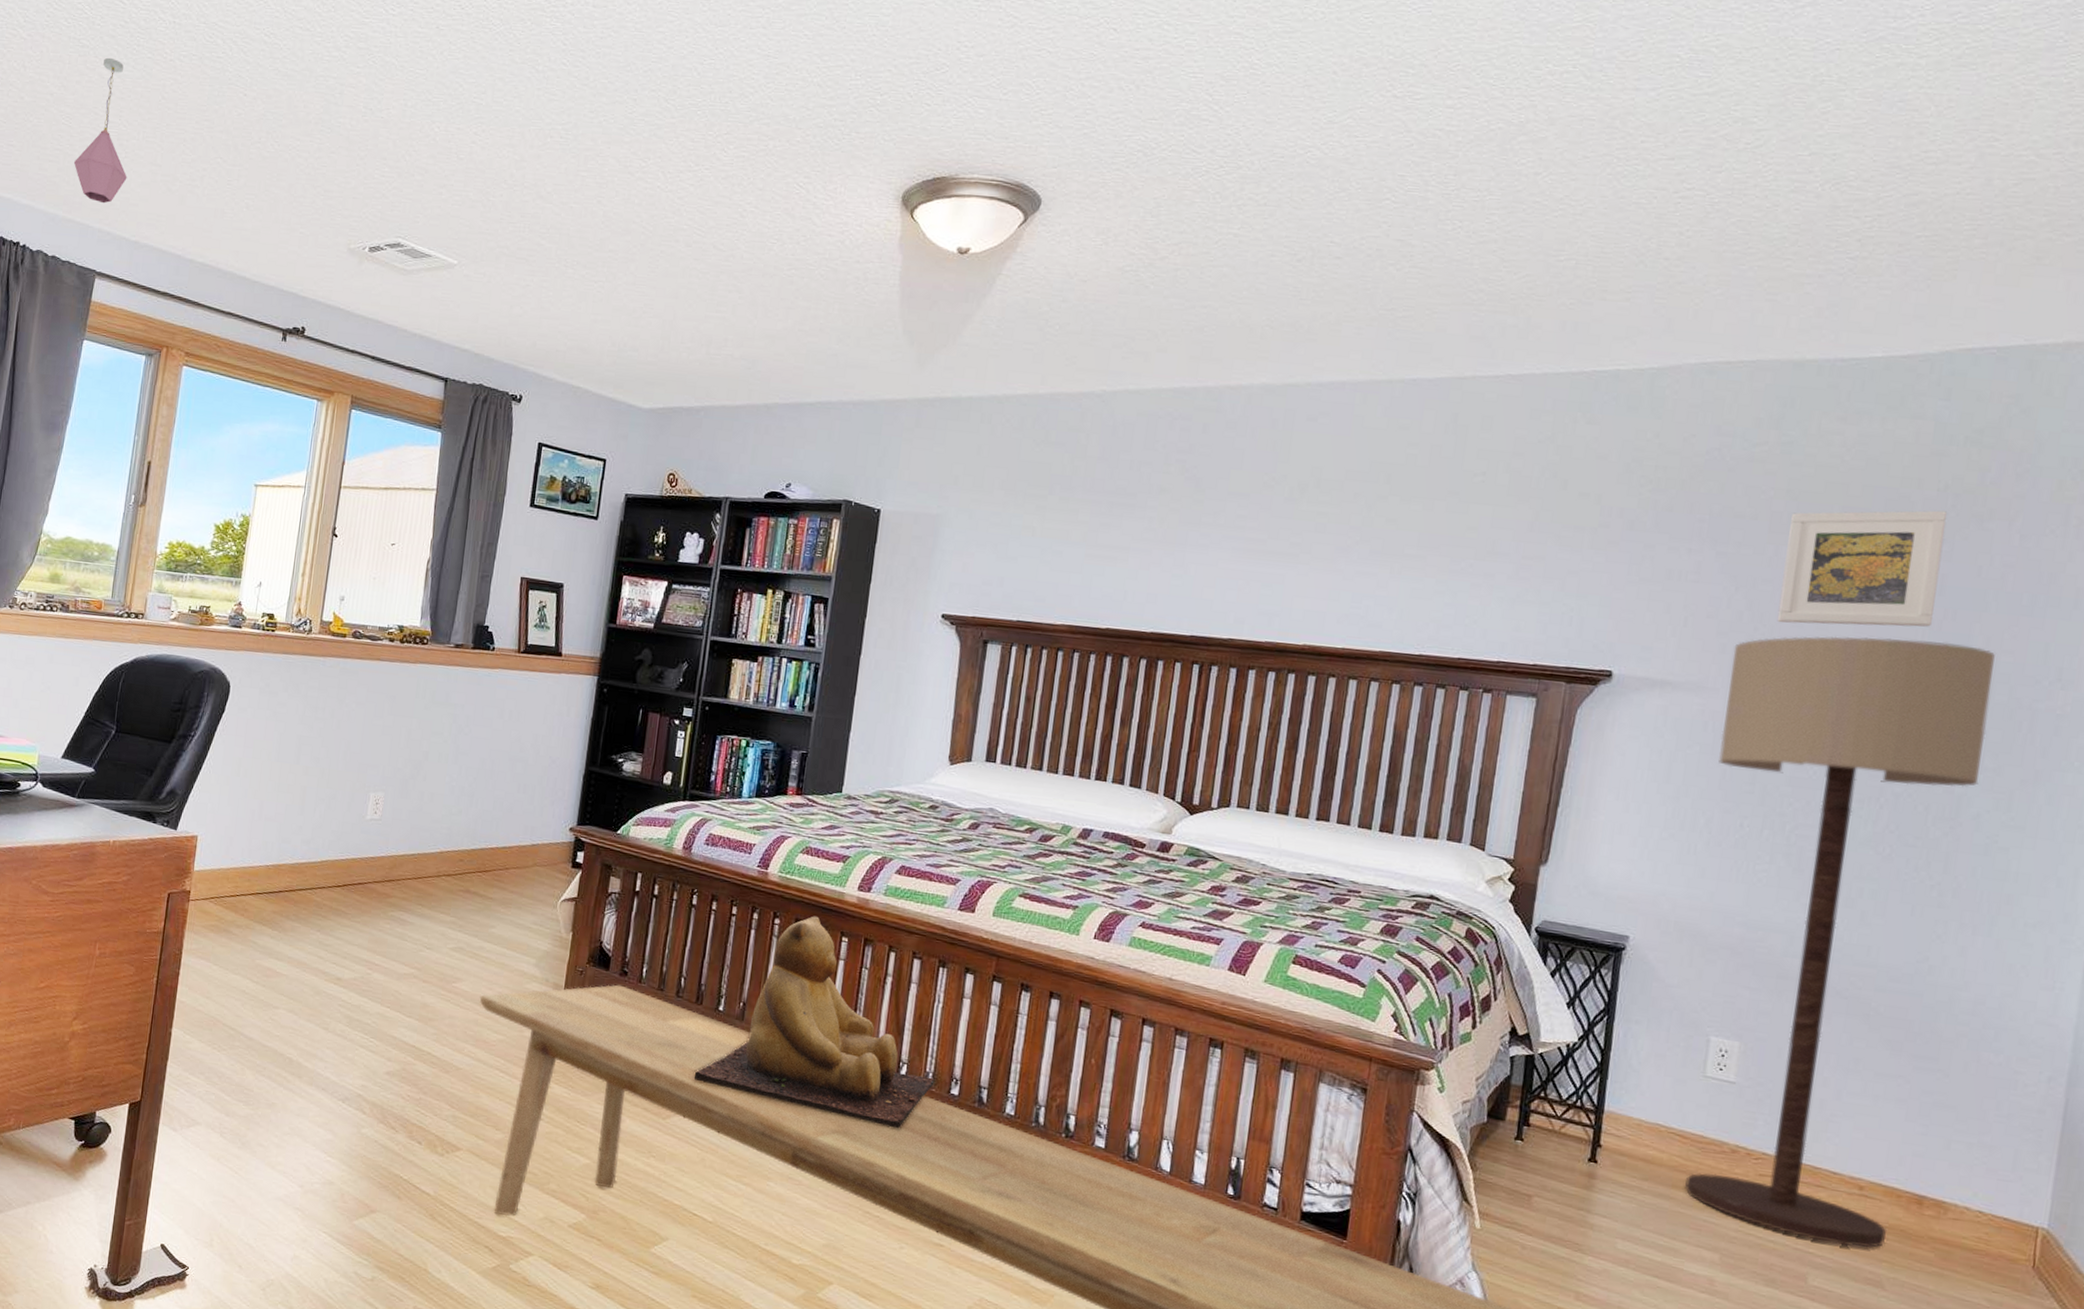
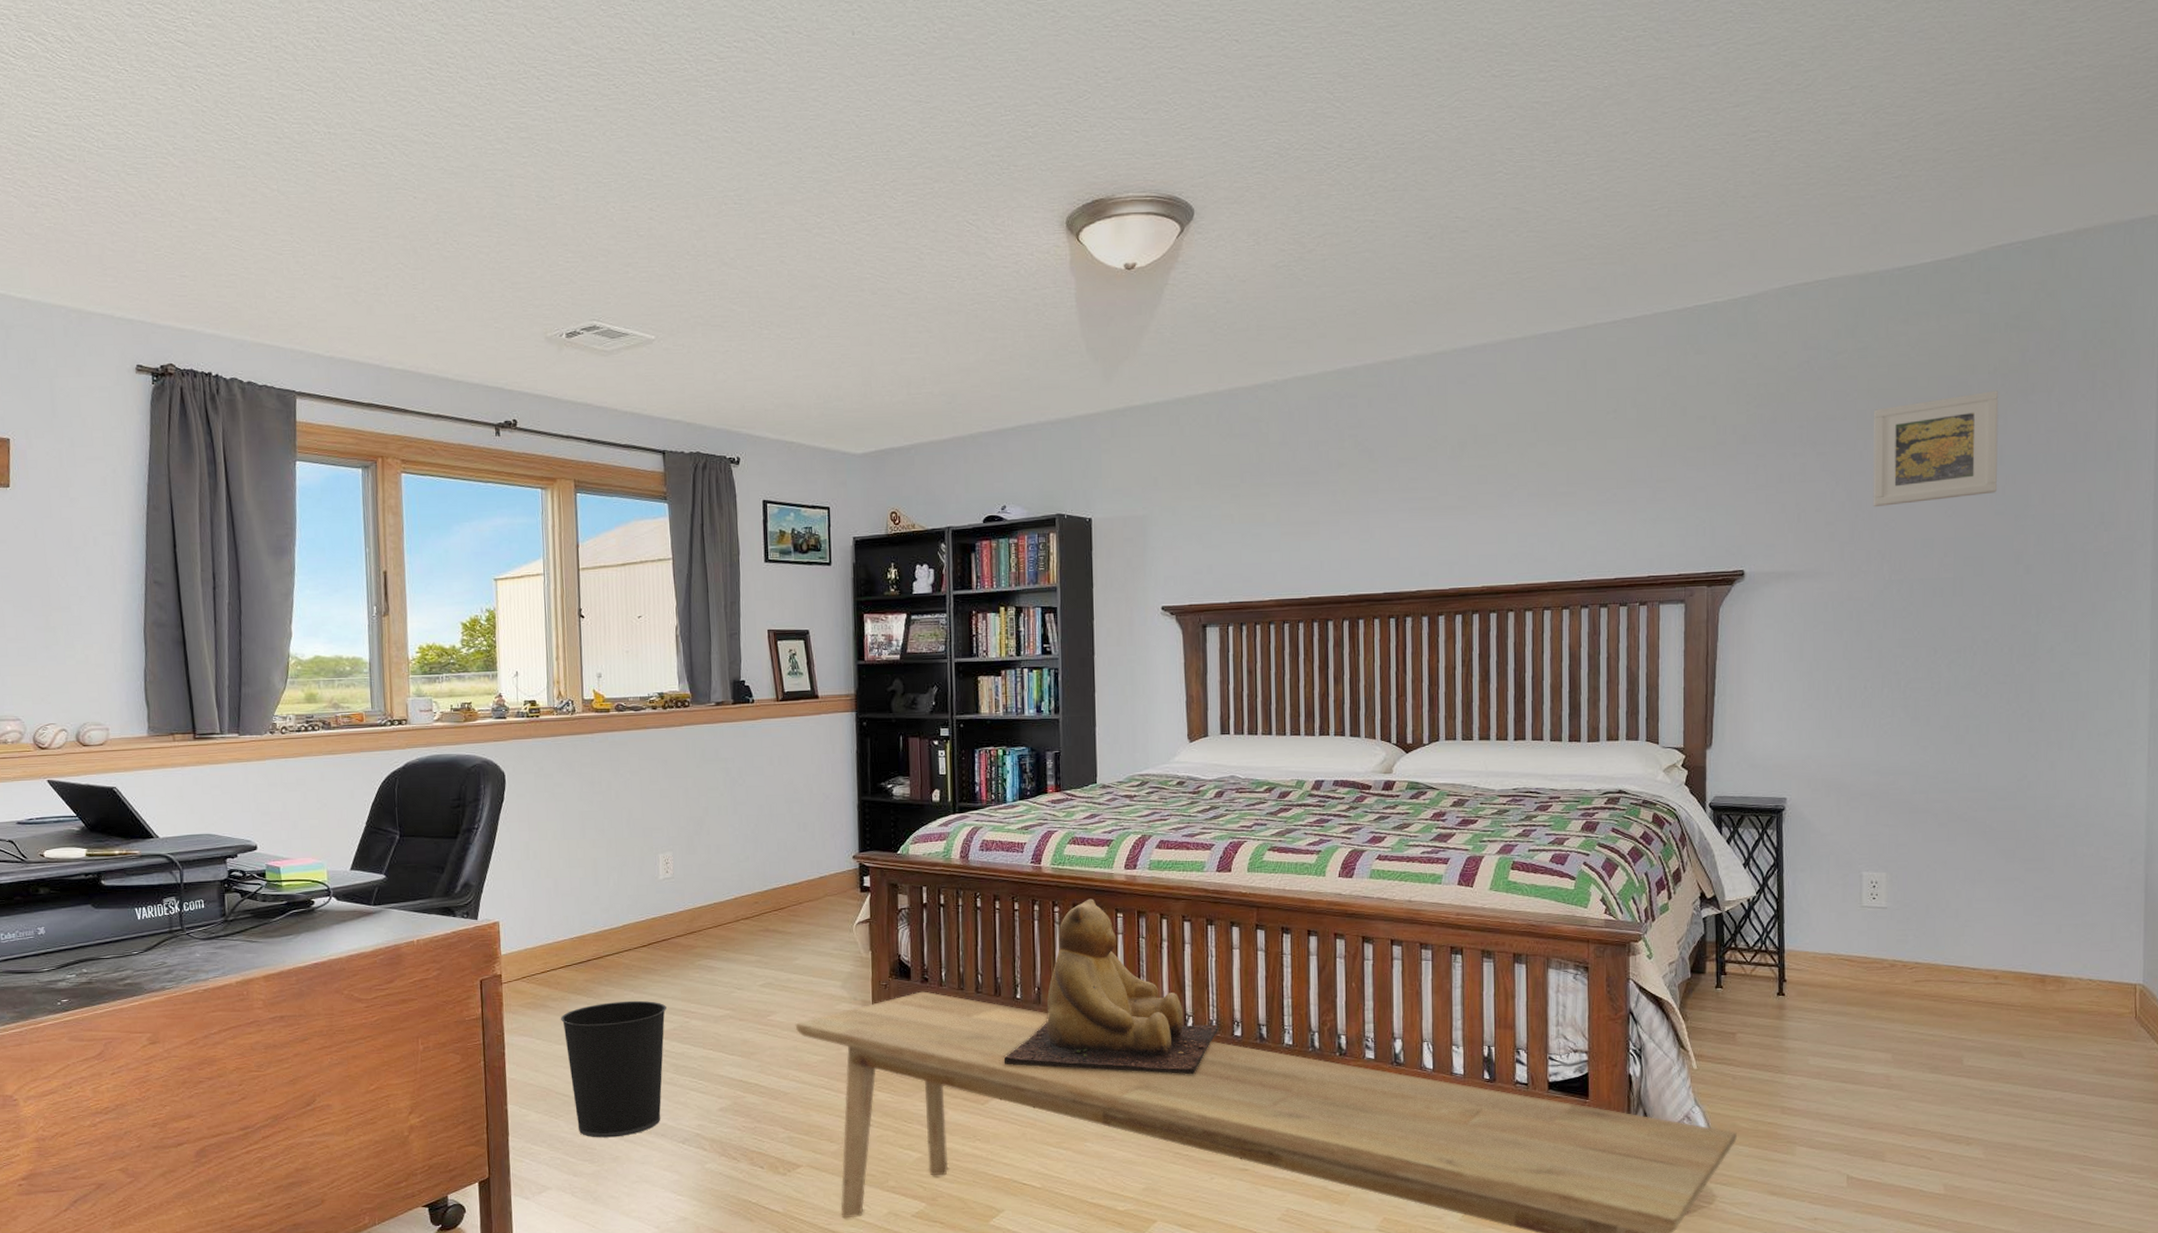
pendant light: present [73,57,127,204] -> none [252,175,310,323]
wastebasket: none [239,938,351,1083] -> present [561,1000,667,1138]
floor lamp: present [1685,636,1995,1249] -> none [1840,504,2050,1028]

